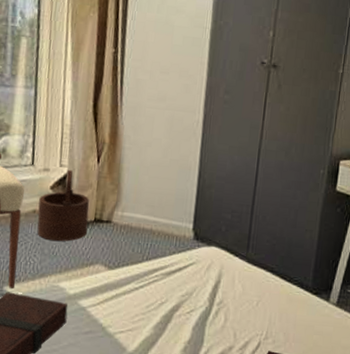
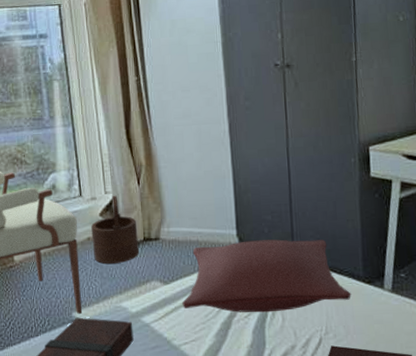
pillow: none [124,235,297,312] -> present [182,239,351,313]

